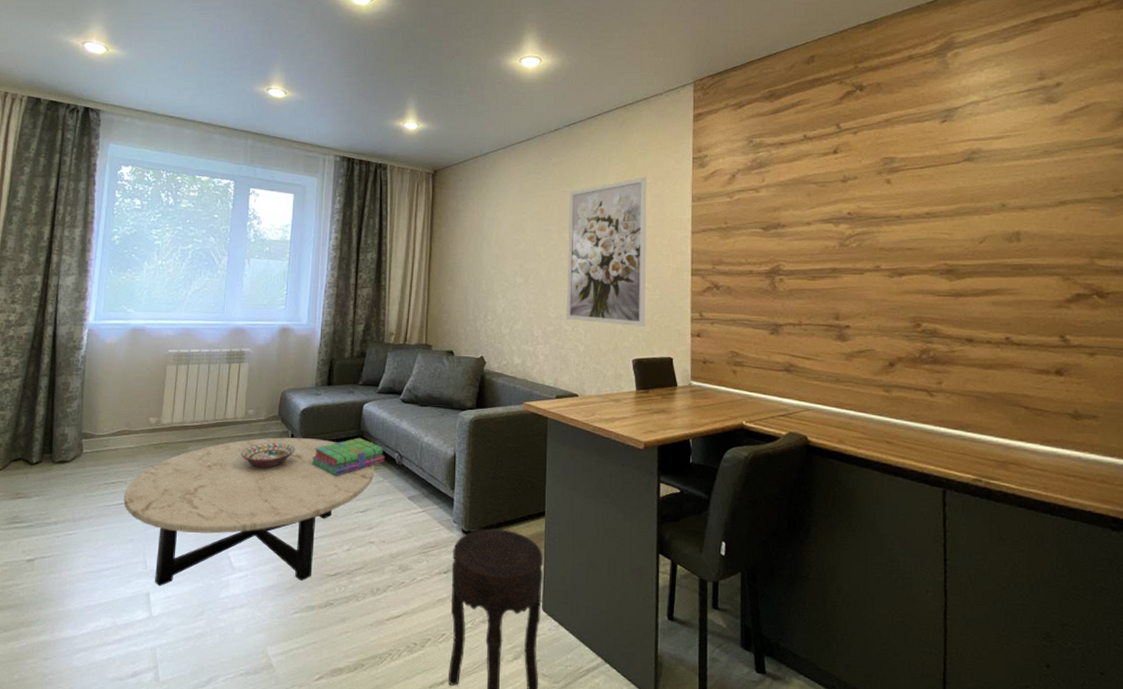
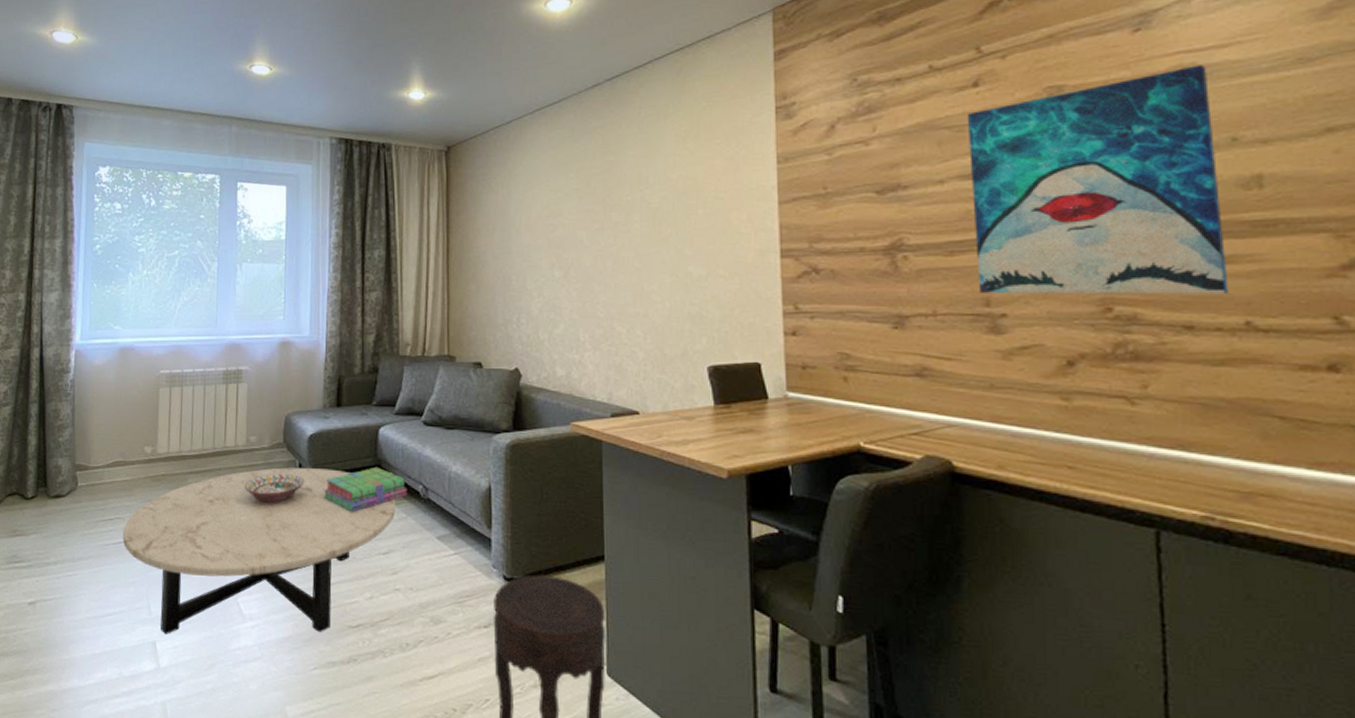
wall art: present [567,177,647,326] -> none [616,136,723,325]
wall art: none [828,150,996,316] -> present [966,65,1229,295]

